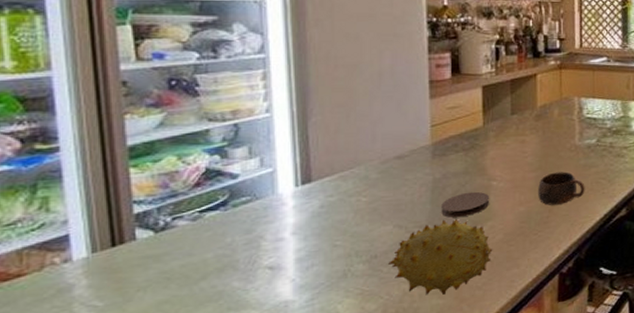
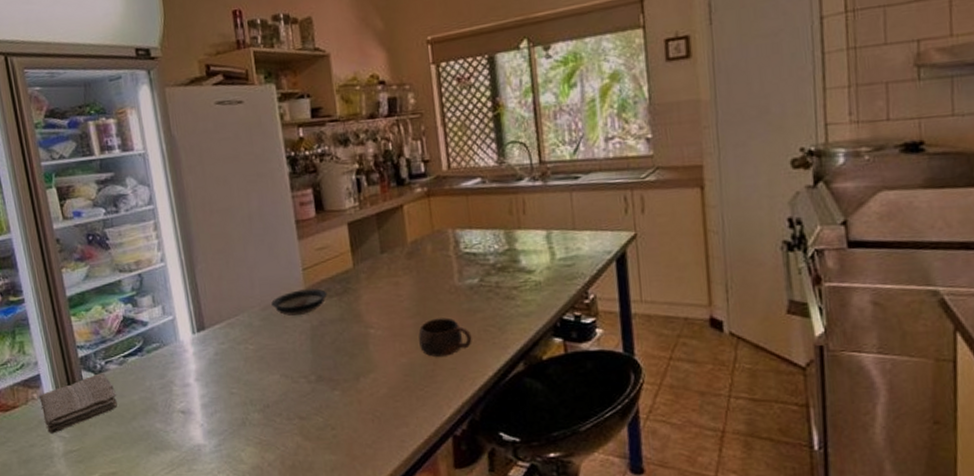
washcloth: none [64,230,184,304] -> present [39,373,117,434]
fruit: present [388,218,493,295] -> none [280,369,379,450]
saucer: none [393,144,454,169] -> present [271,288,328,316]
coaster: present [441,191,490,218] -> none [322,340,370,369]

